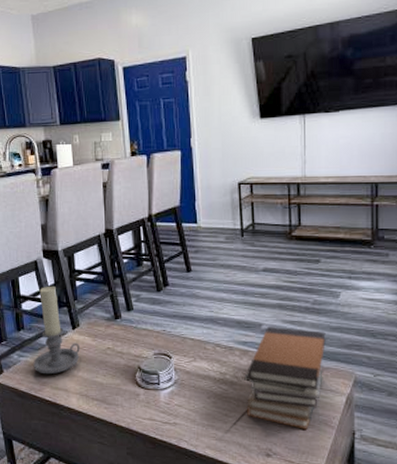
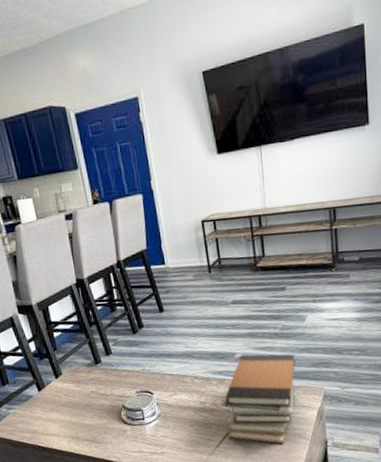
candle holder: present [33,286,80,375] -> none [19,339,65,423]

